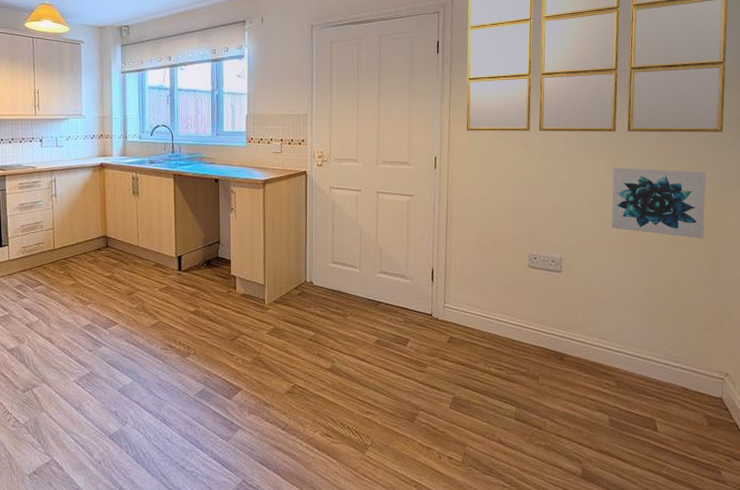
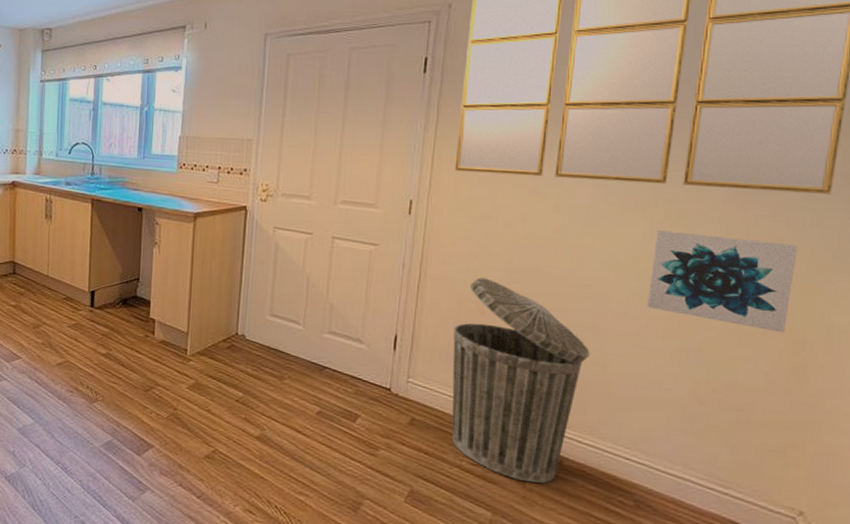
trash can: none [476,216,576,378] -> present [451,277,590,484]

